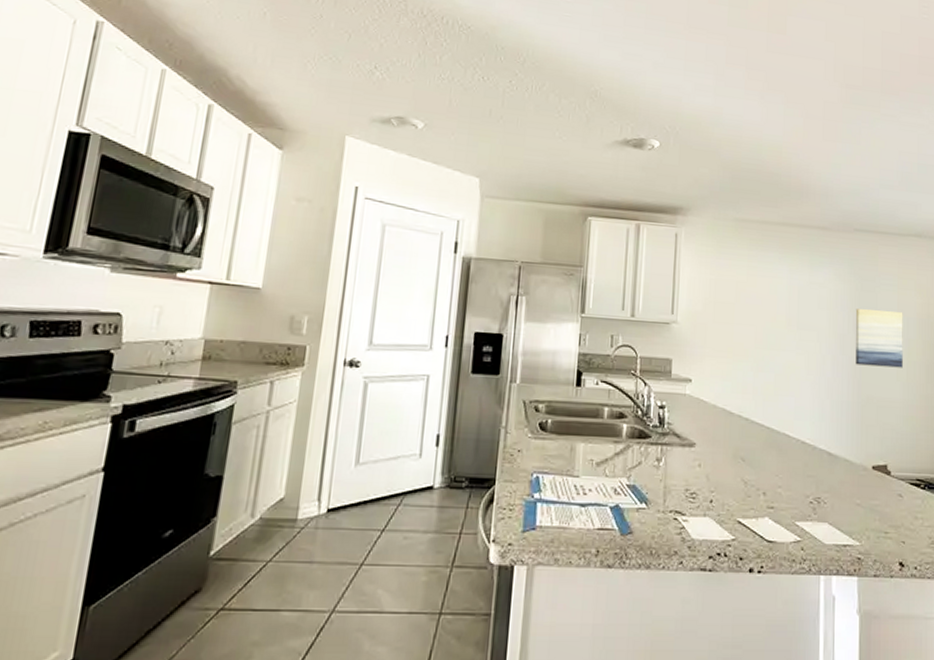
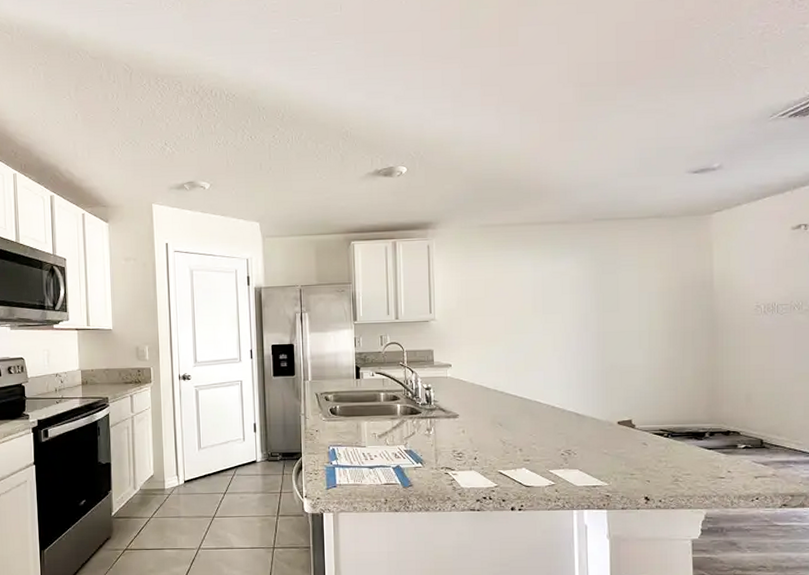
wall art: present [855,309,903,368] -> none [597,287,645,339]

